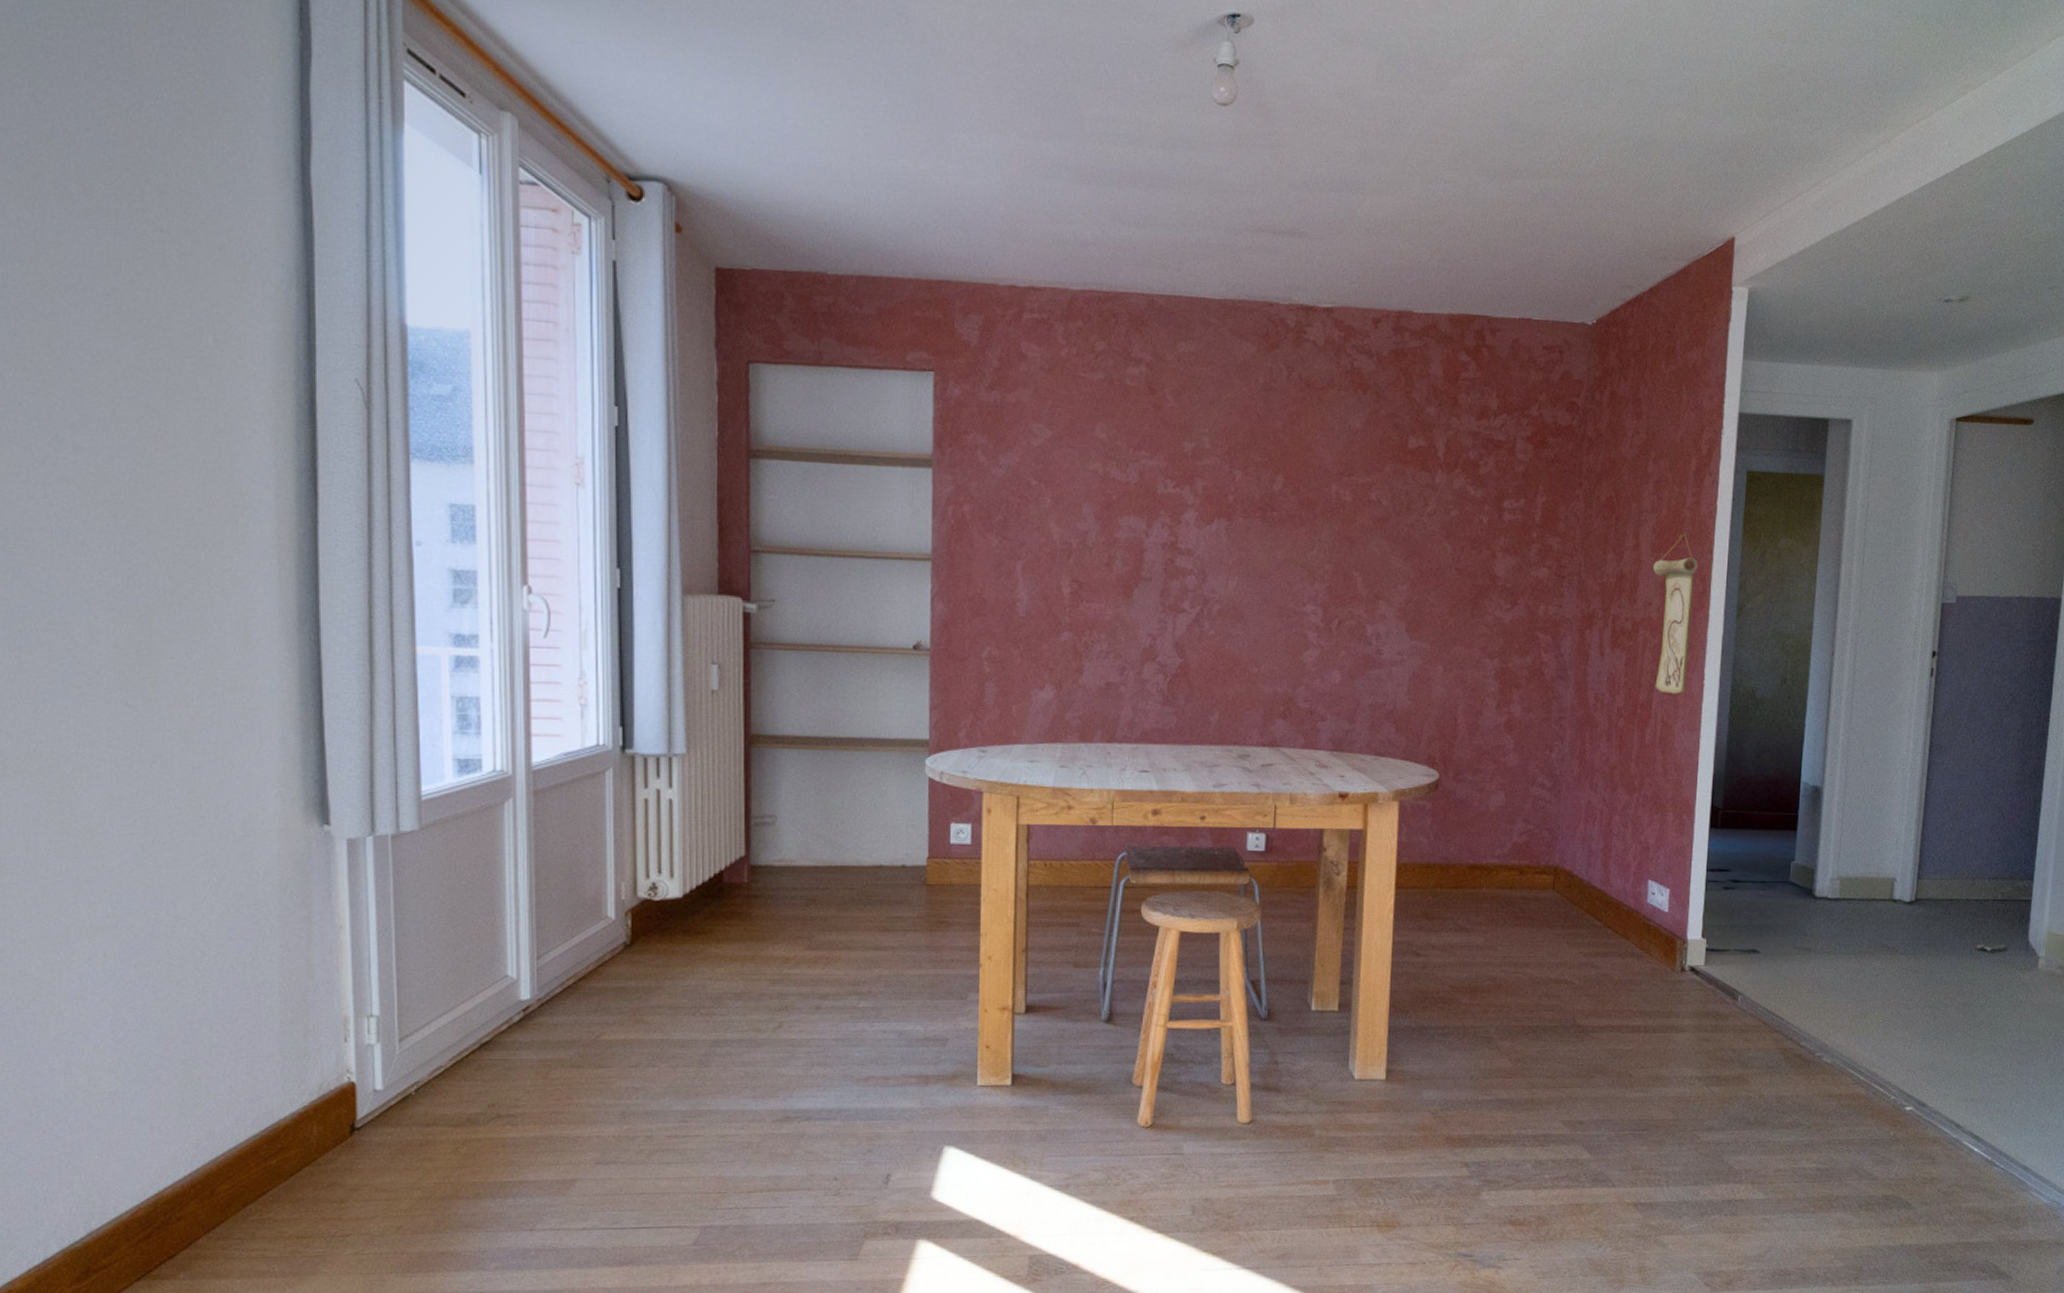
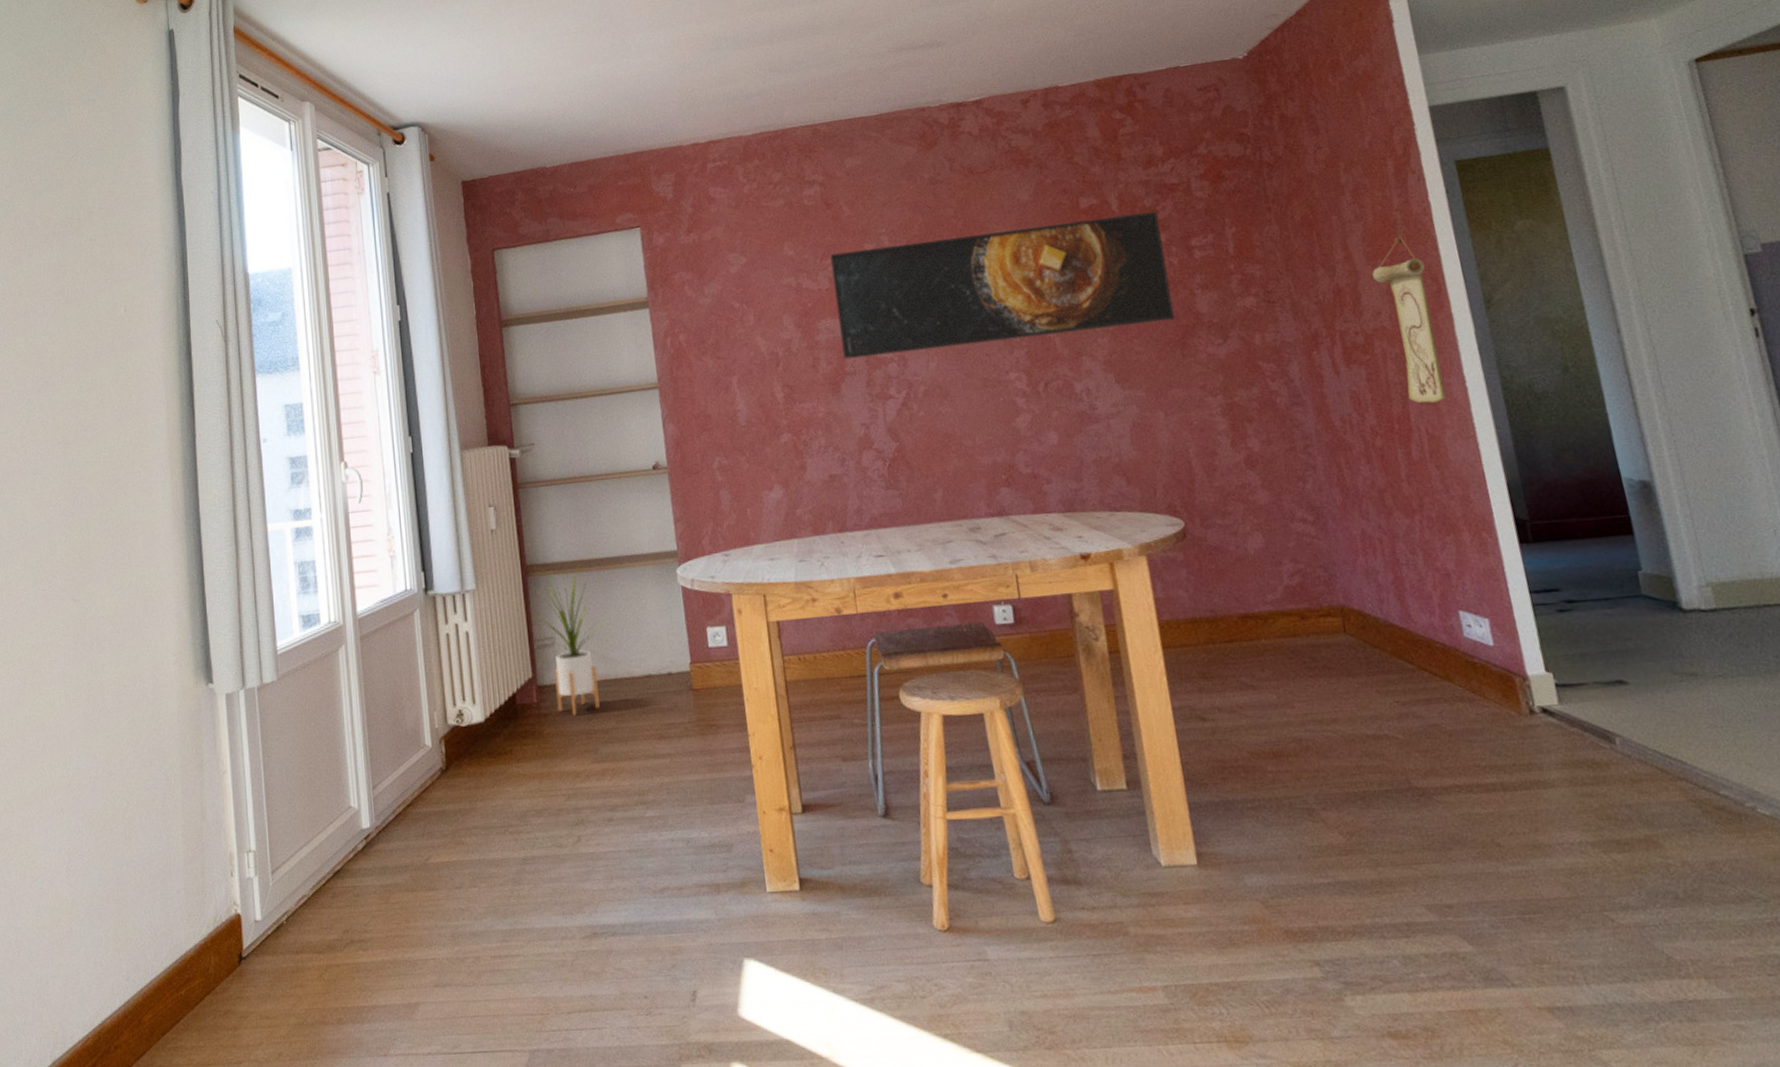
house plant: none [755,742,840,900] -> present [532,566,606,716]
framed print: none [1141,446,1480,578] -> present [830,210,1176,359]

